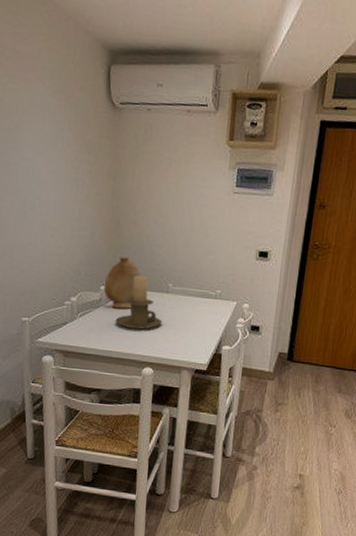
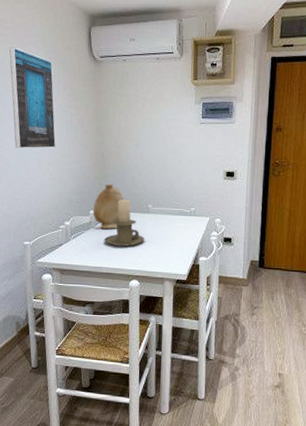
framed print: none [9,81,63,210] -> present [9,47,56,149]

